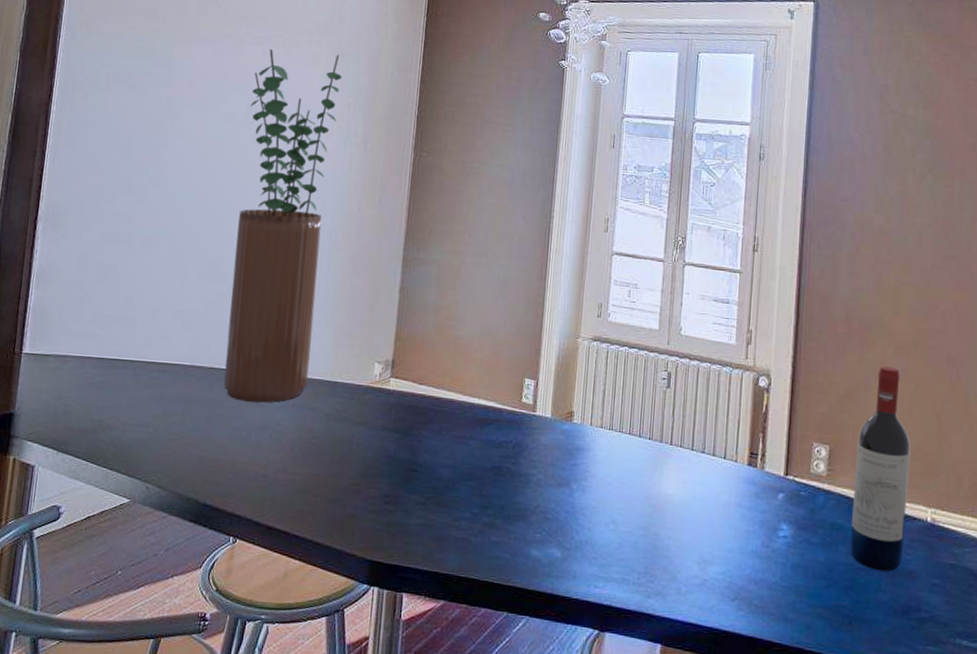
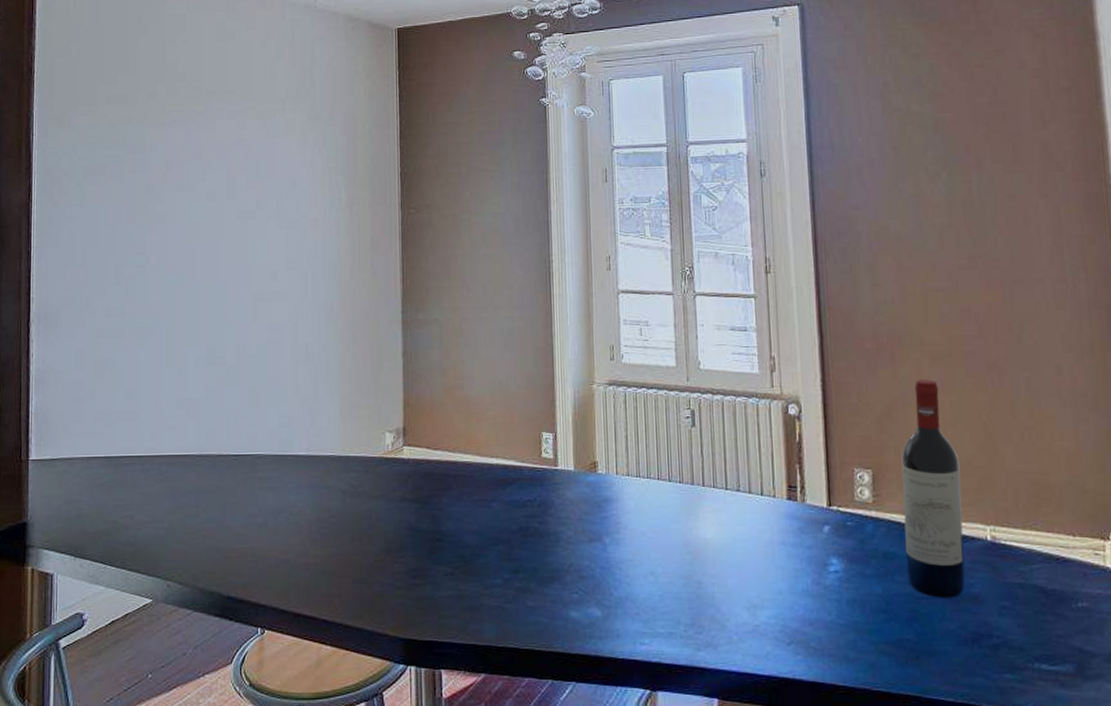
vase: present [224,49,343,403] -> none [230,119,320,486]

